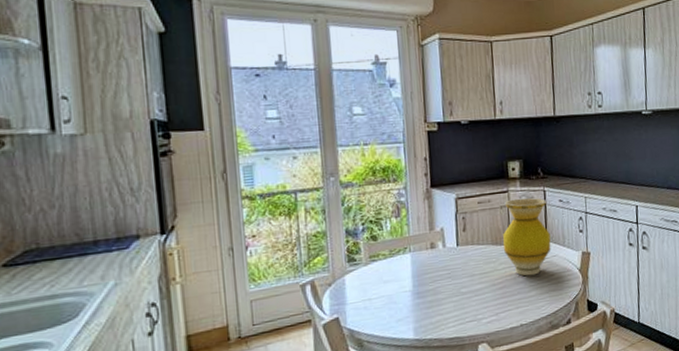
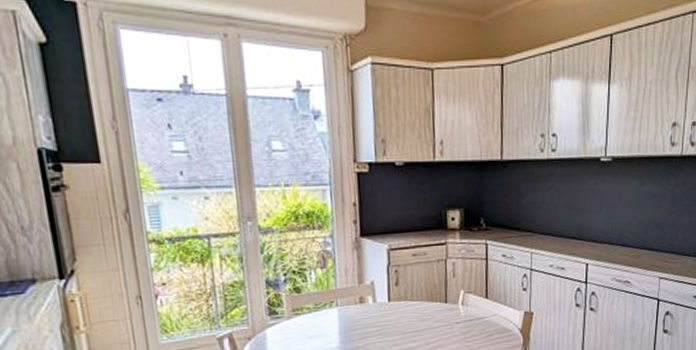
vase: present [503,197,551,277] -> none [439,251,491,336]

